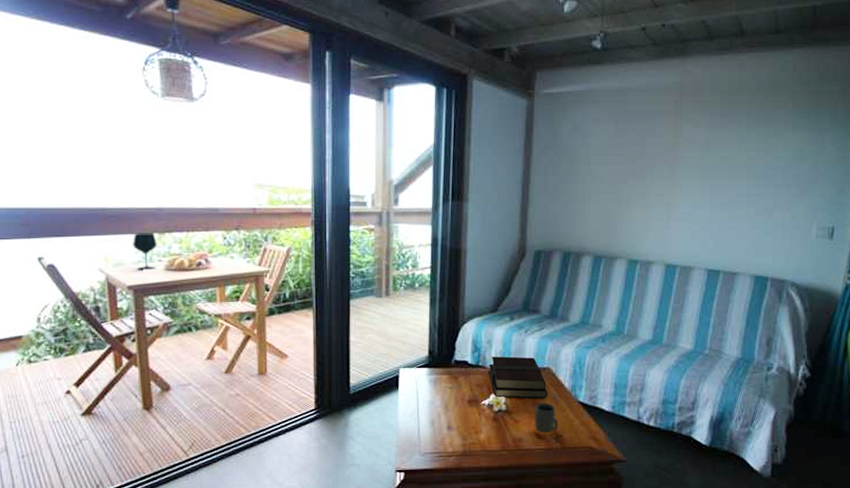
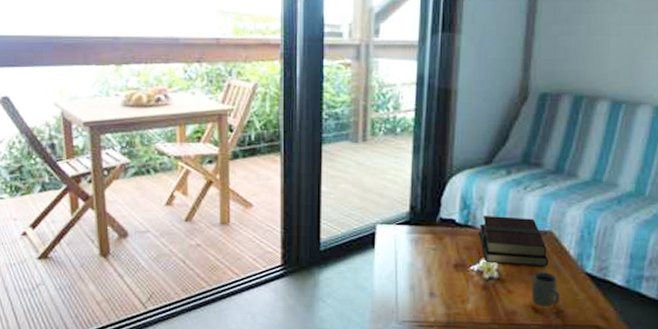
wine glass: present [133,233,157,271] -> none [89,64,114,106]

